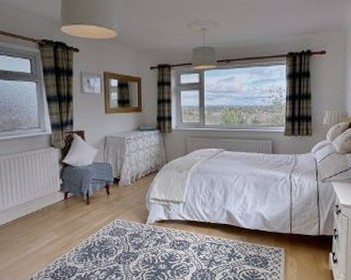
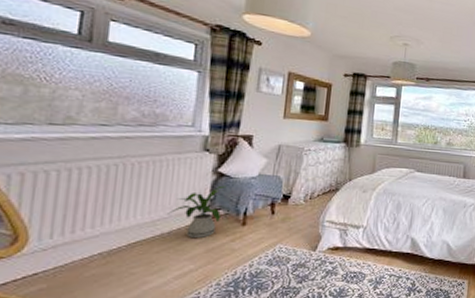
house plant: none [34,173,79,216] -> present [168,185,234,239]

